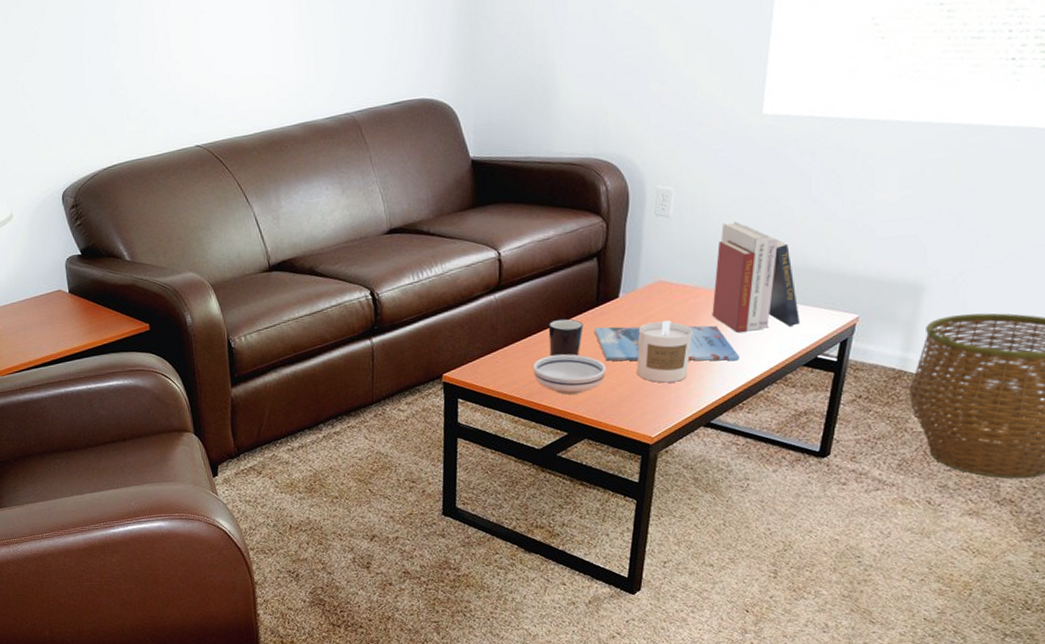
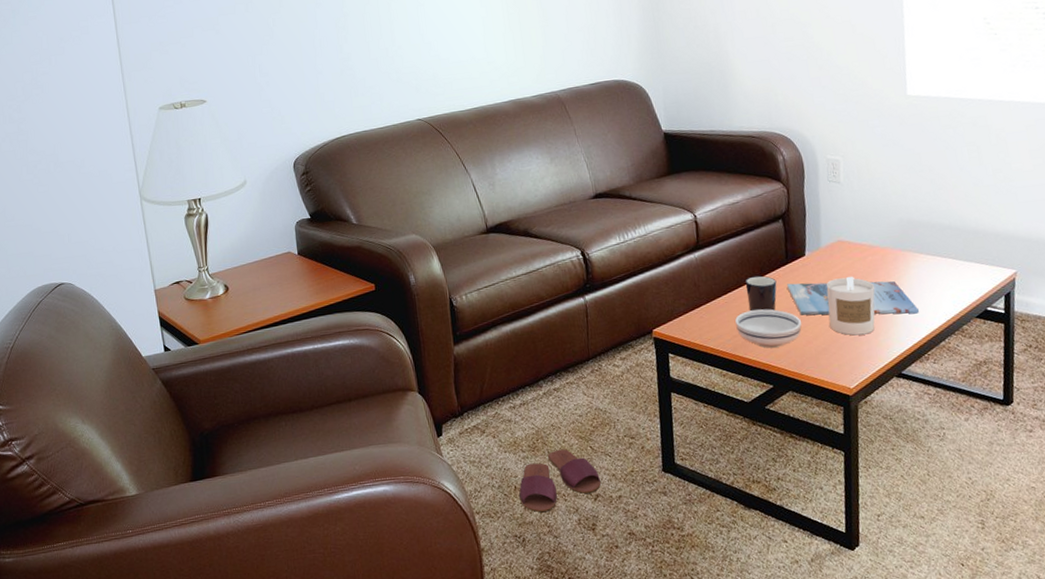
slippers: none [294,491,379,551] -> present [519,449,602,513]
books: present [712,222,800,332] -> none [886,187,967,287]

